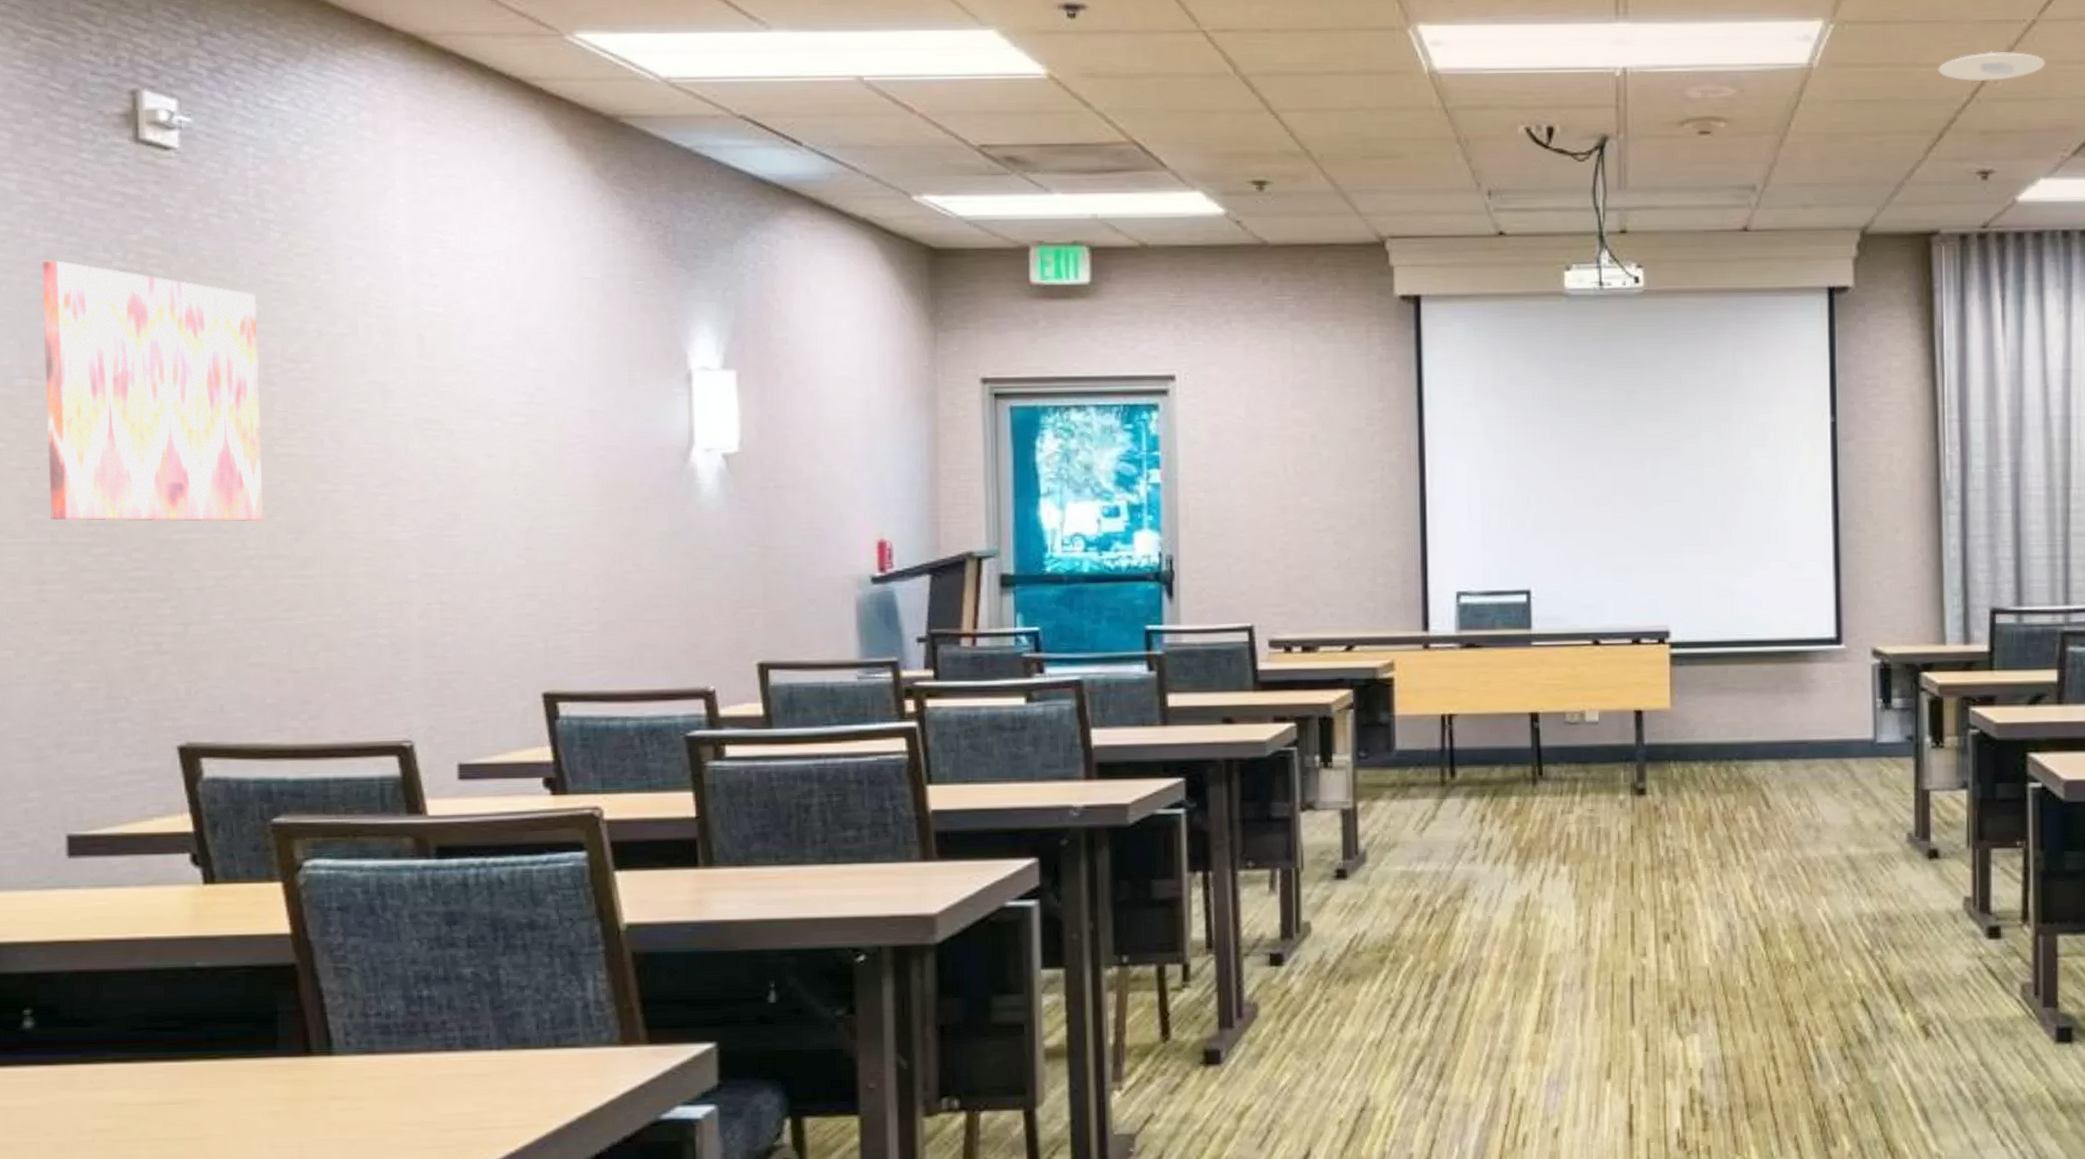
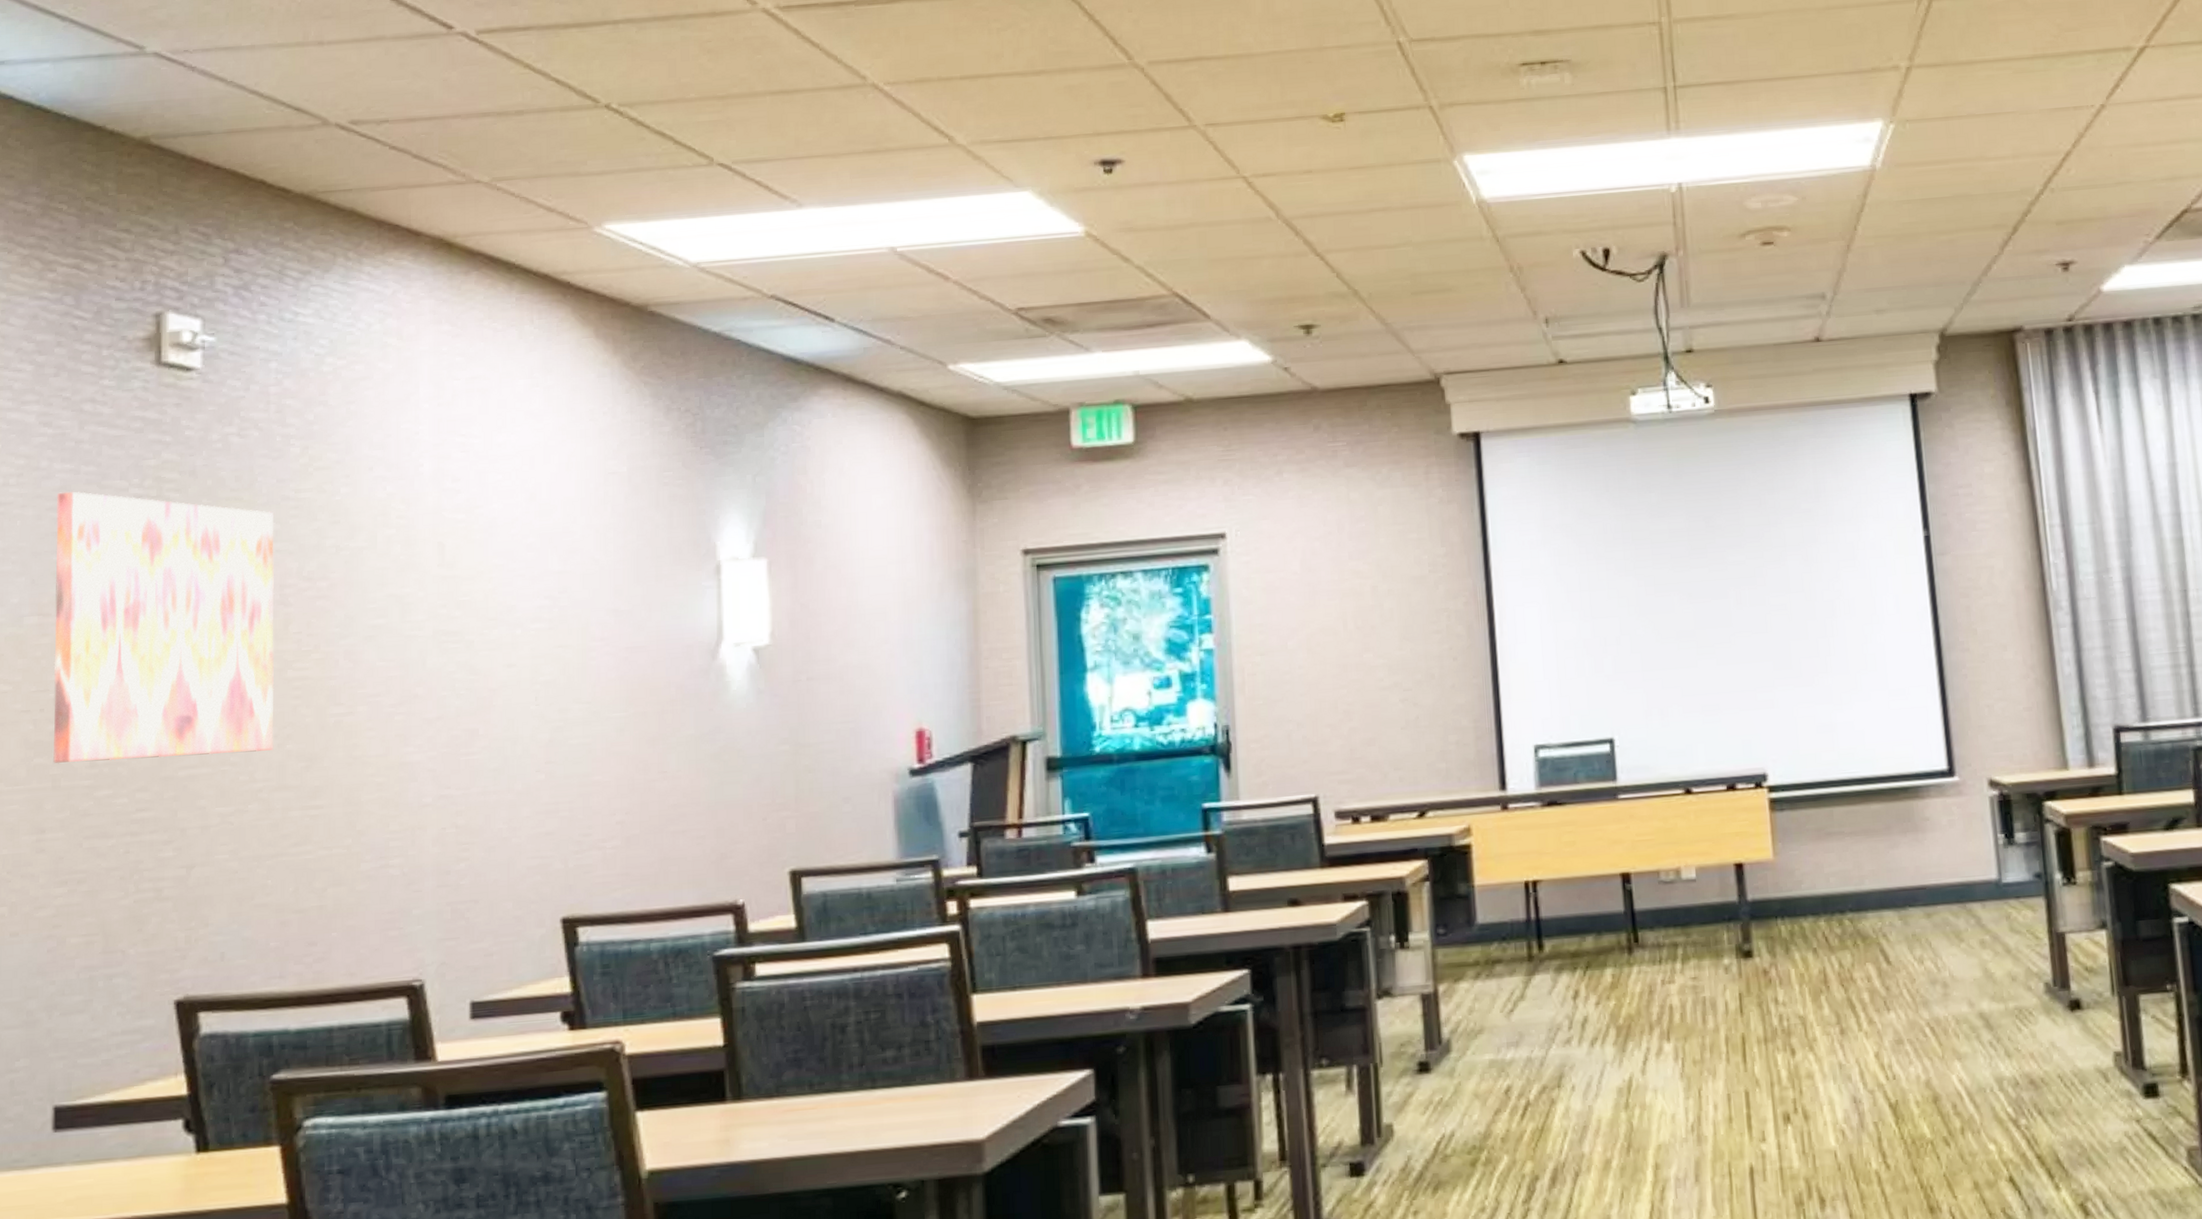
recessed light: present [1938,51,2045,82] -> none [2007,138,2119,171]

